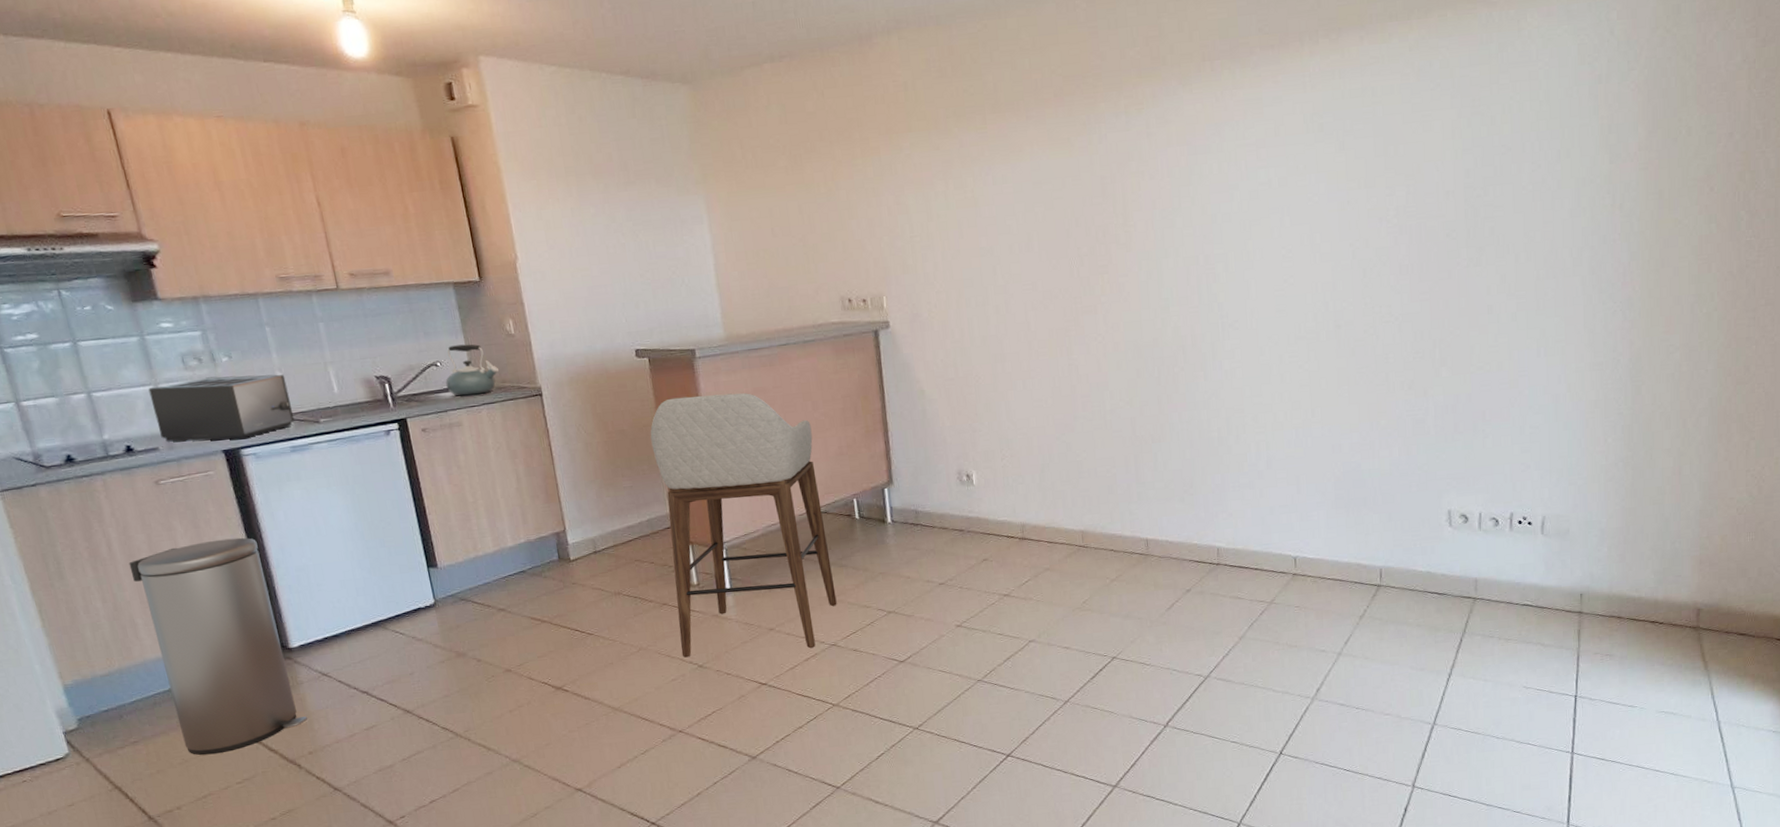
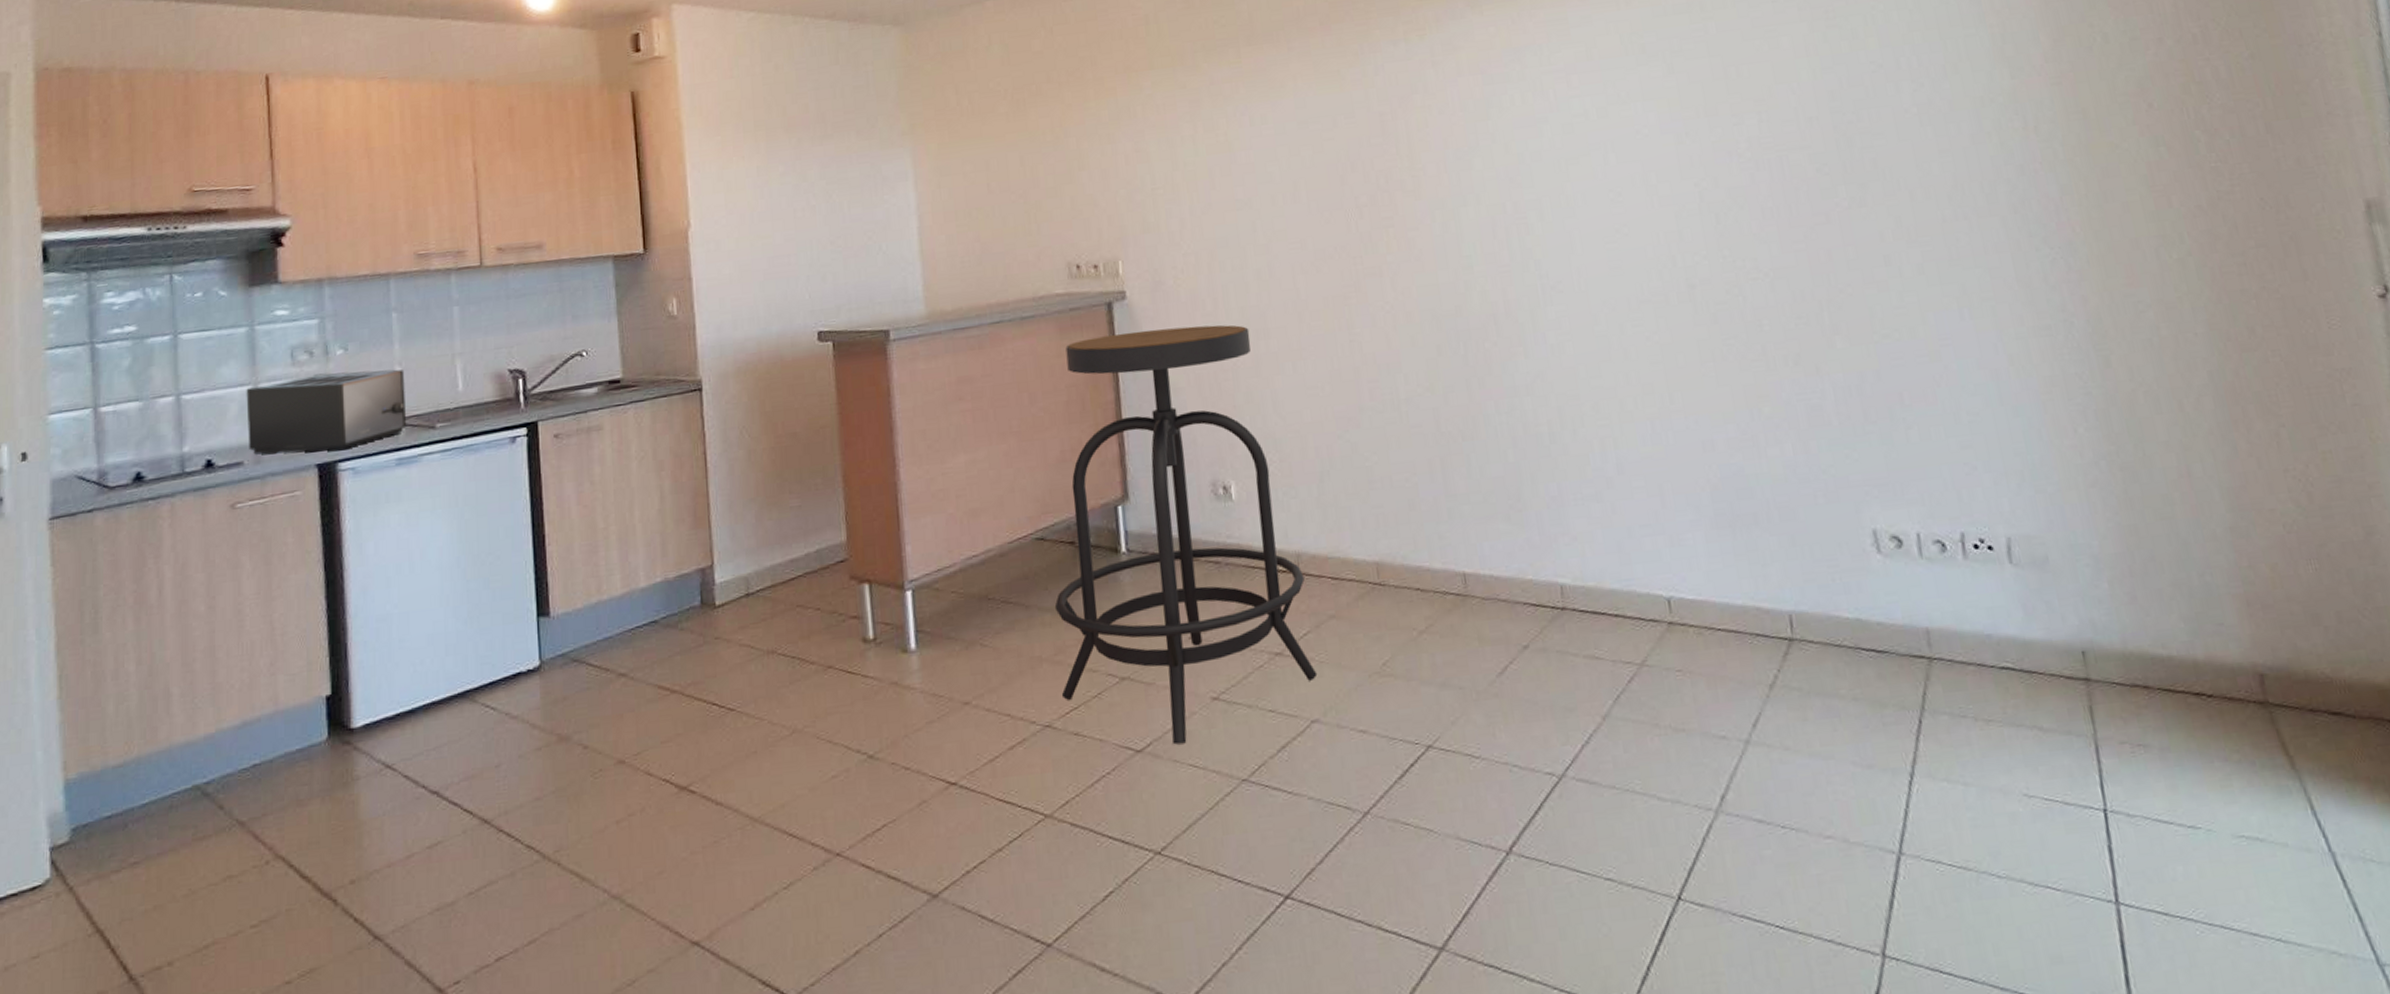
pedal bin: present [128,537,308,755] -> none [178,577,358,883]
kettle: present [445,344,500,396] -> none [590,328,655,393]
bar stool: present [650,393,837,658] -> none [827,383,1054,744]
bar stool: none [836,350,1035,657] -> present [1054,324,1318,745]

